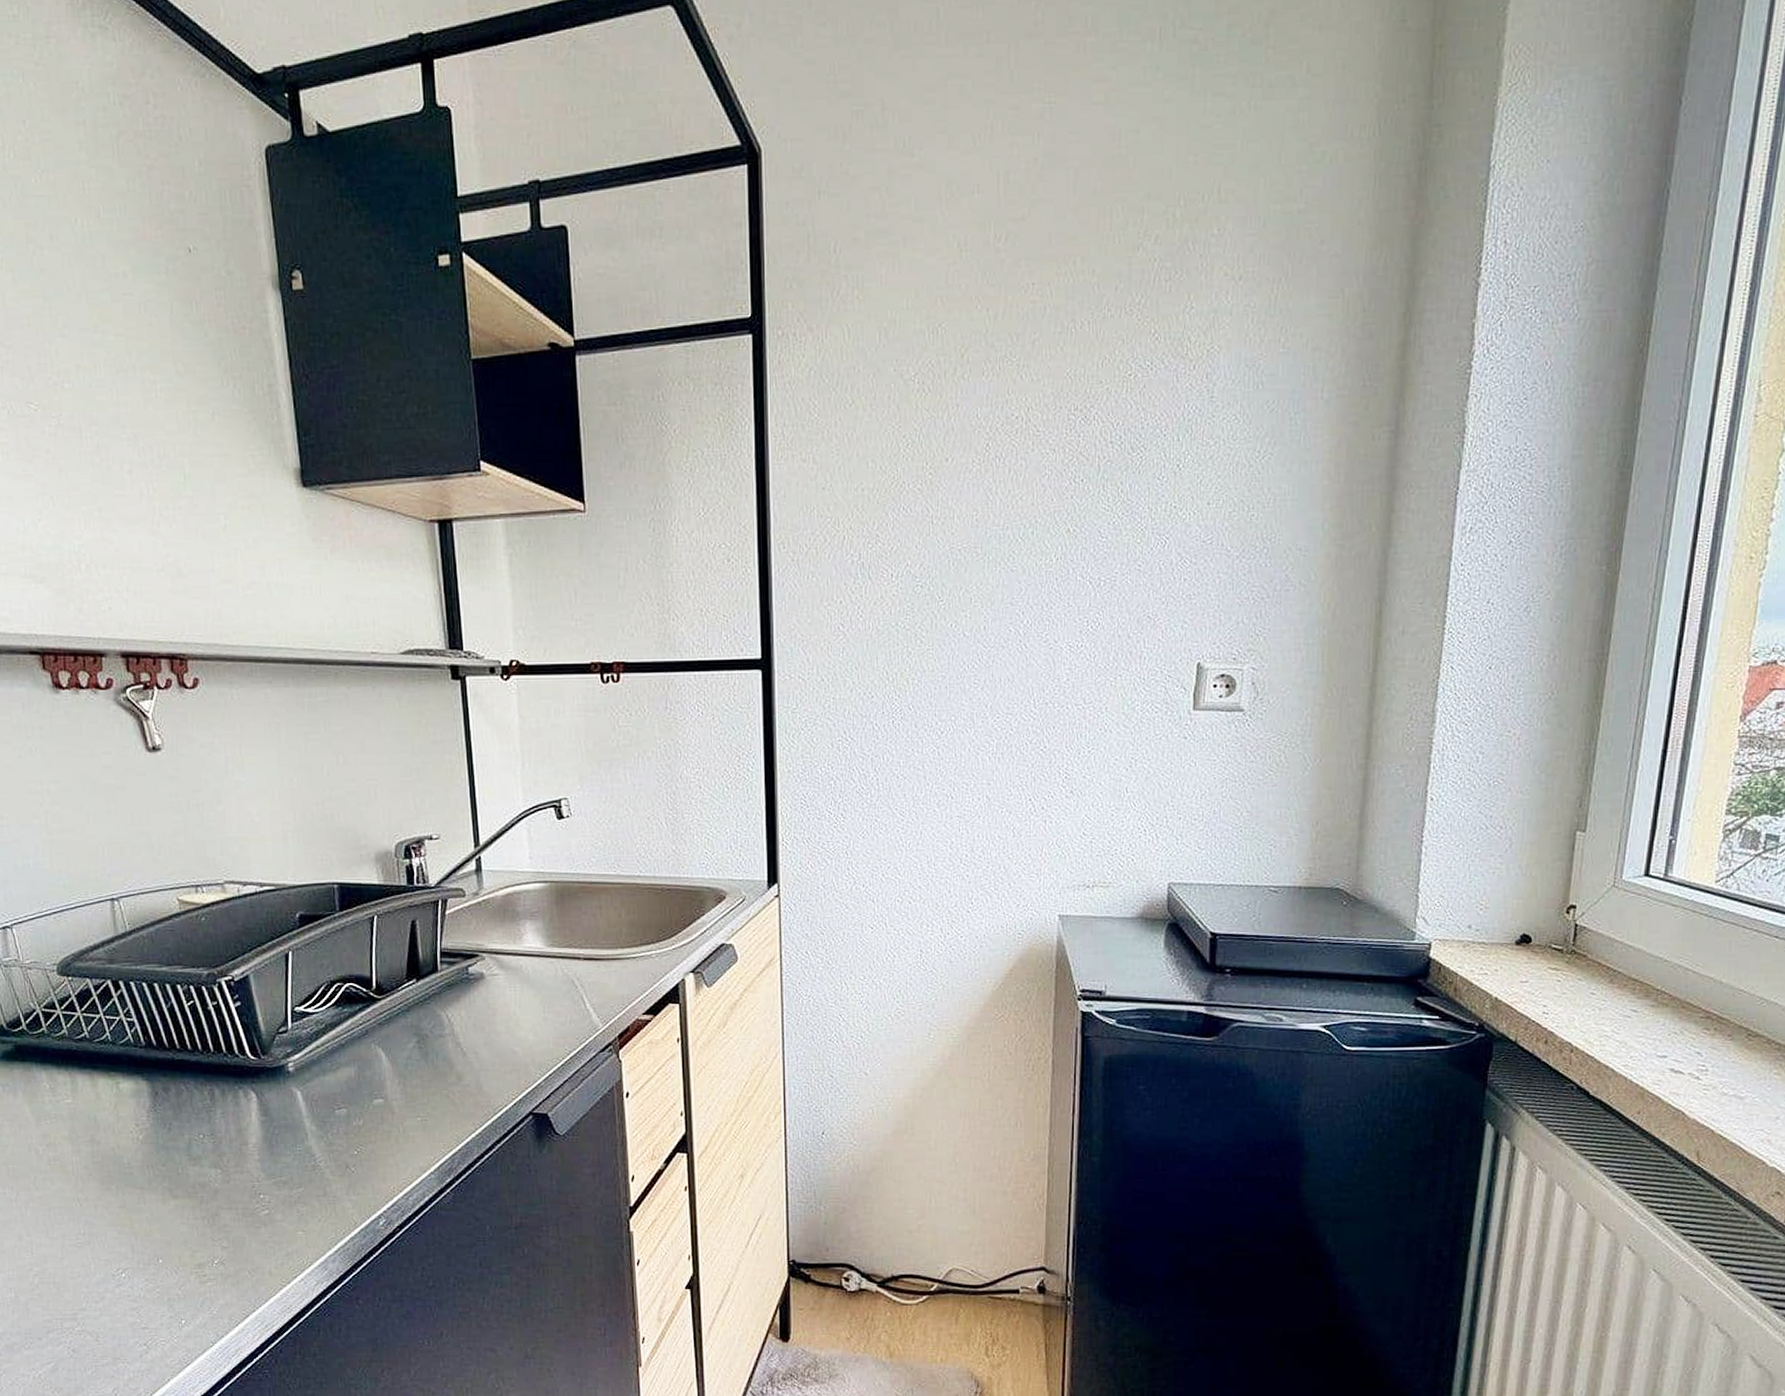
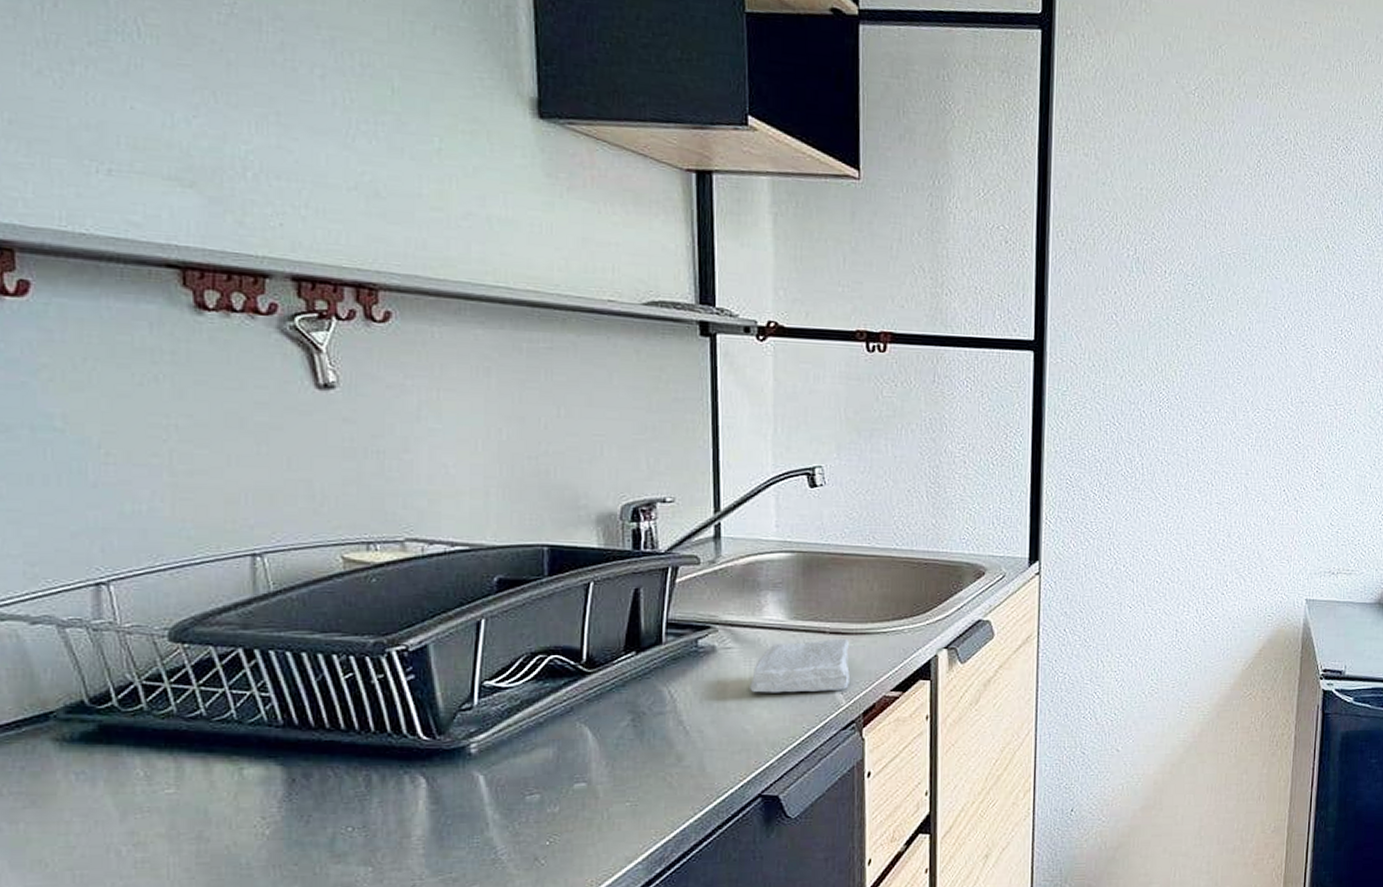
soap bar: none [516,964,604,1017] -> present [750,638,850,693]

